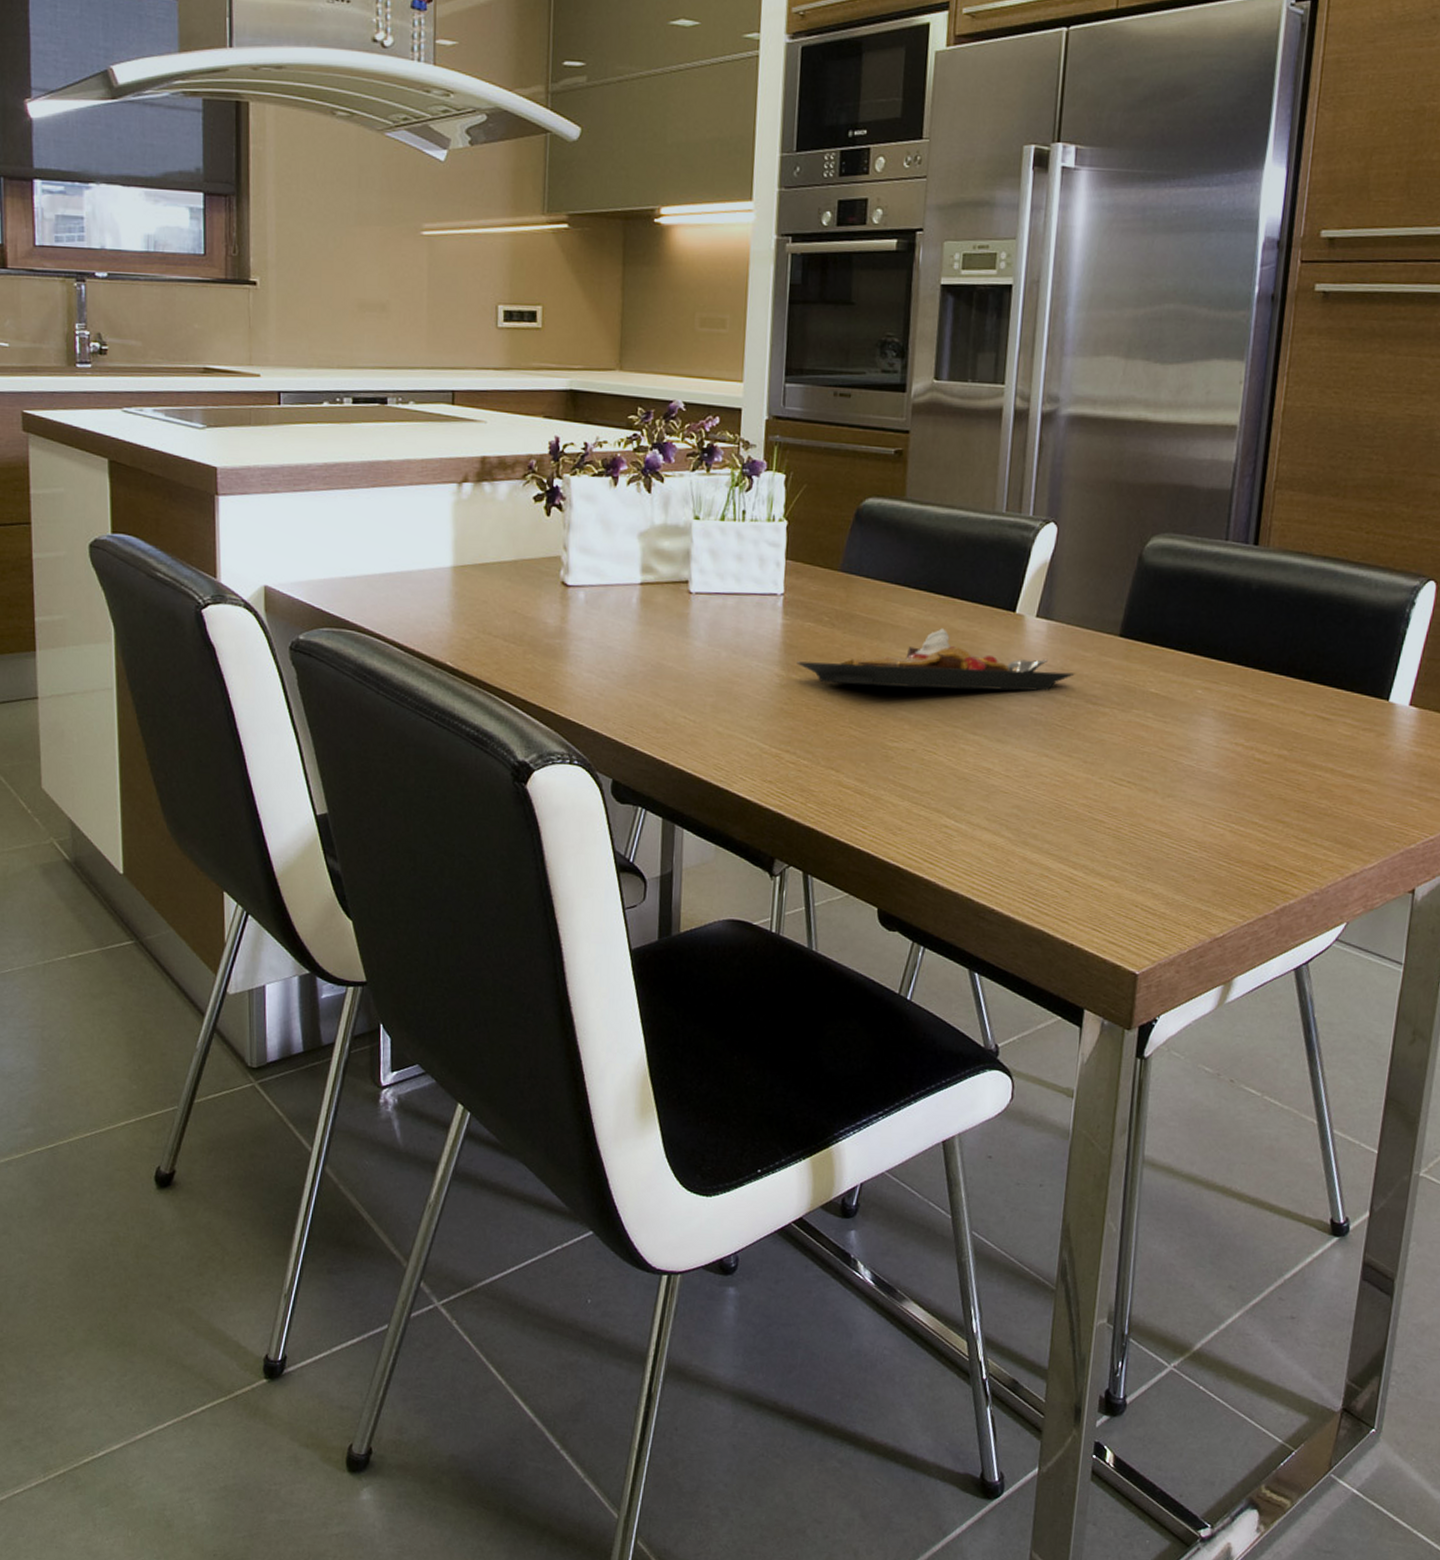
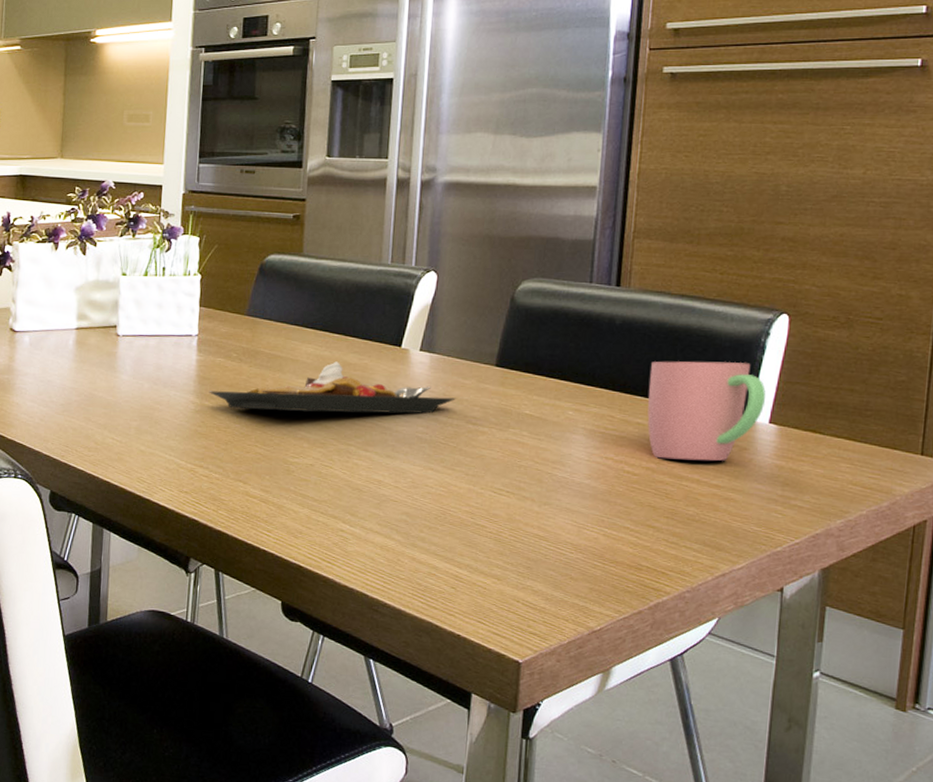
cup: none [1281,633,1408,748] -> present [647,361,766,461]

